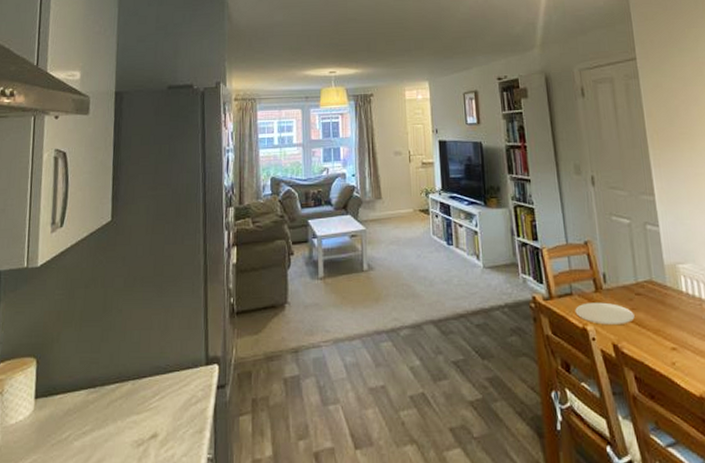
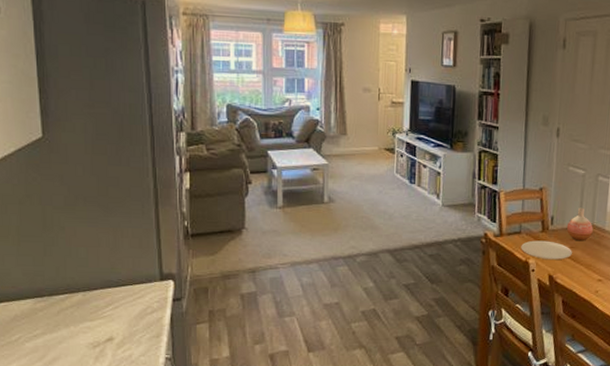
vase: none [622,261,654,301] -> present [566,207,593,241]

